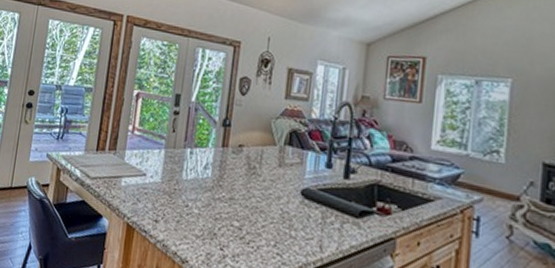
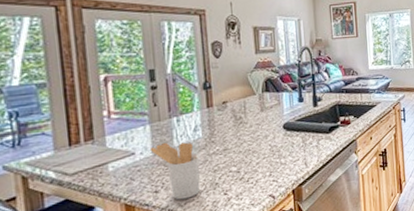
utensil holder: none [159,171,204,240] -> present [149,142,201,200]

